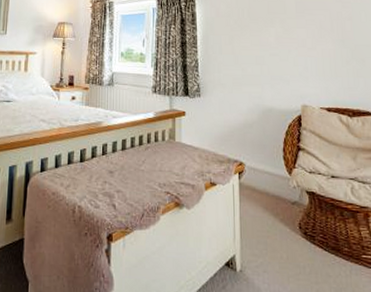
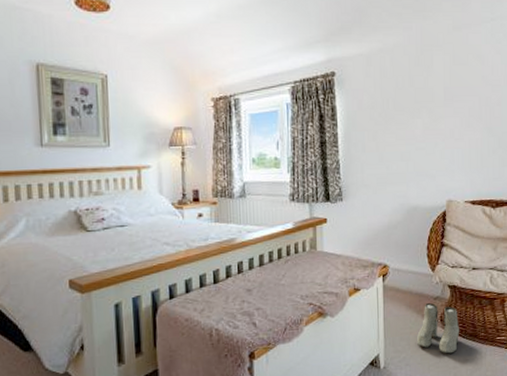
boots: none [275,206,321,266] -> present [417,302,460,354]

